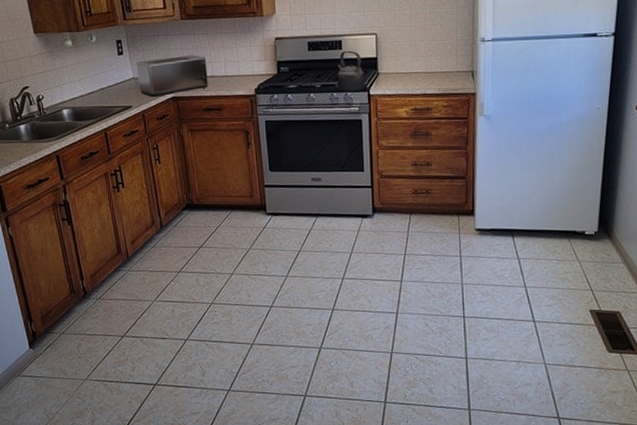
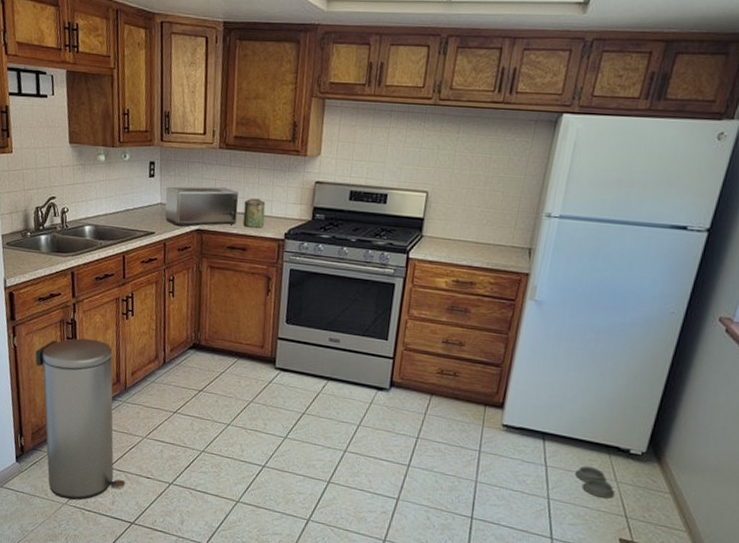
pedal bin: none [32,217,143,374] -> present [35,338,126,500]
canister: none [212,61,235,90] -> present [242,198,266,230]
kettle: present [337,50,365,93] -> none [374,205,407,253]
pet bowl: none [544,252,579,278] -> present [576,466,615,499]

